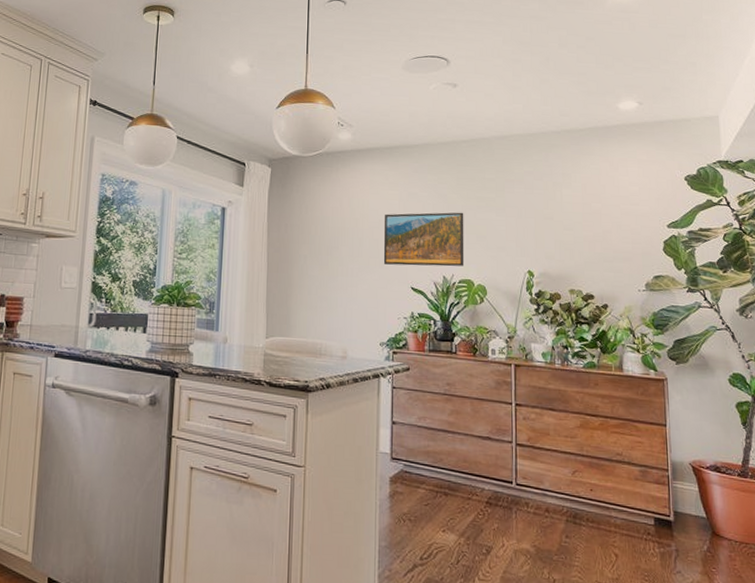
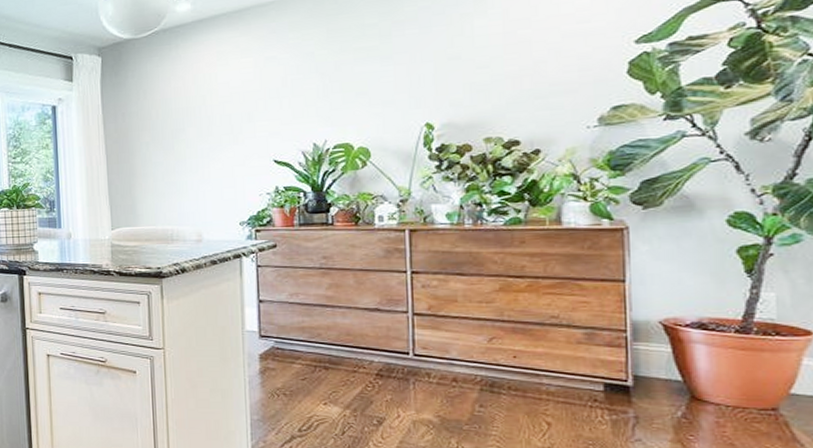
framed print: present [383,212,465,267] -> none [236,69,340,140]

